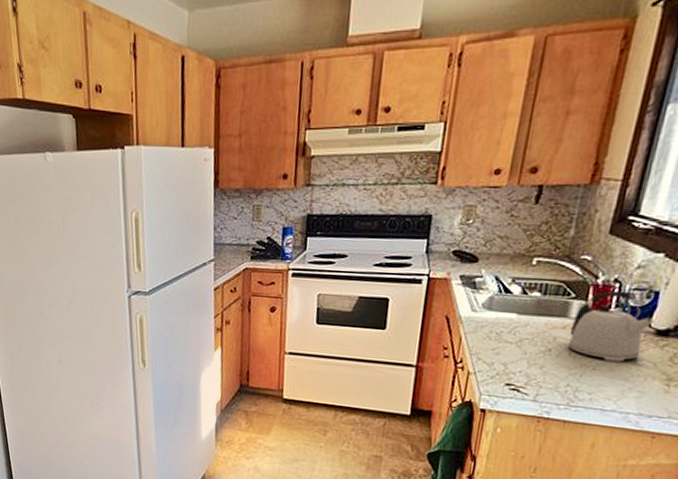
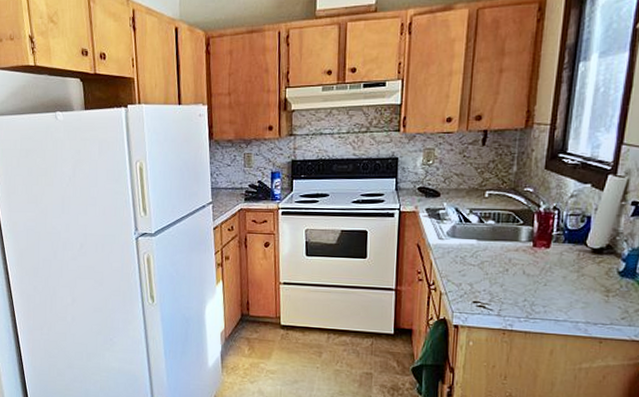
kettle: present [567,290,654,362] -> none [521,216,590,278]

